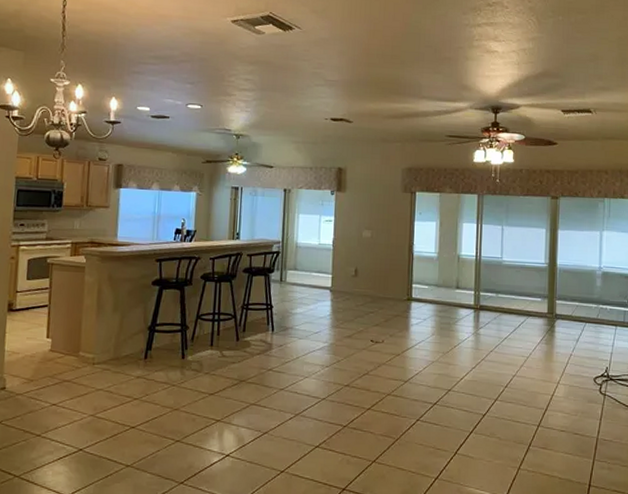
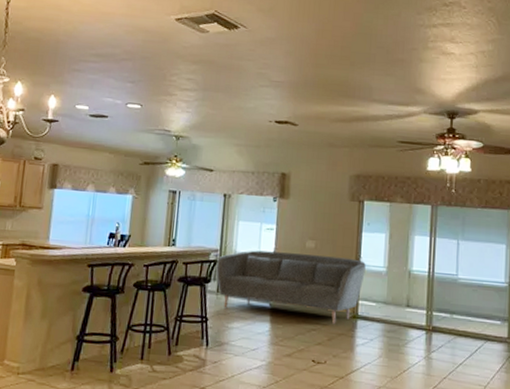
sofa: none [279,241,419,307] -> present [216,250,366,325]

